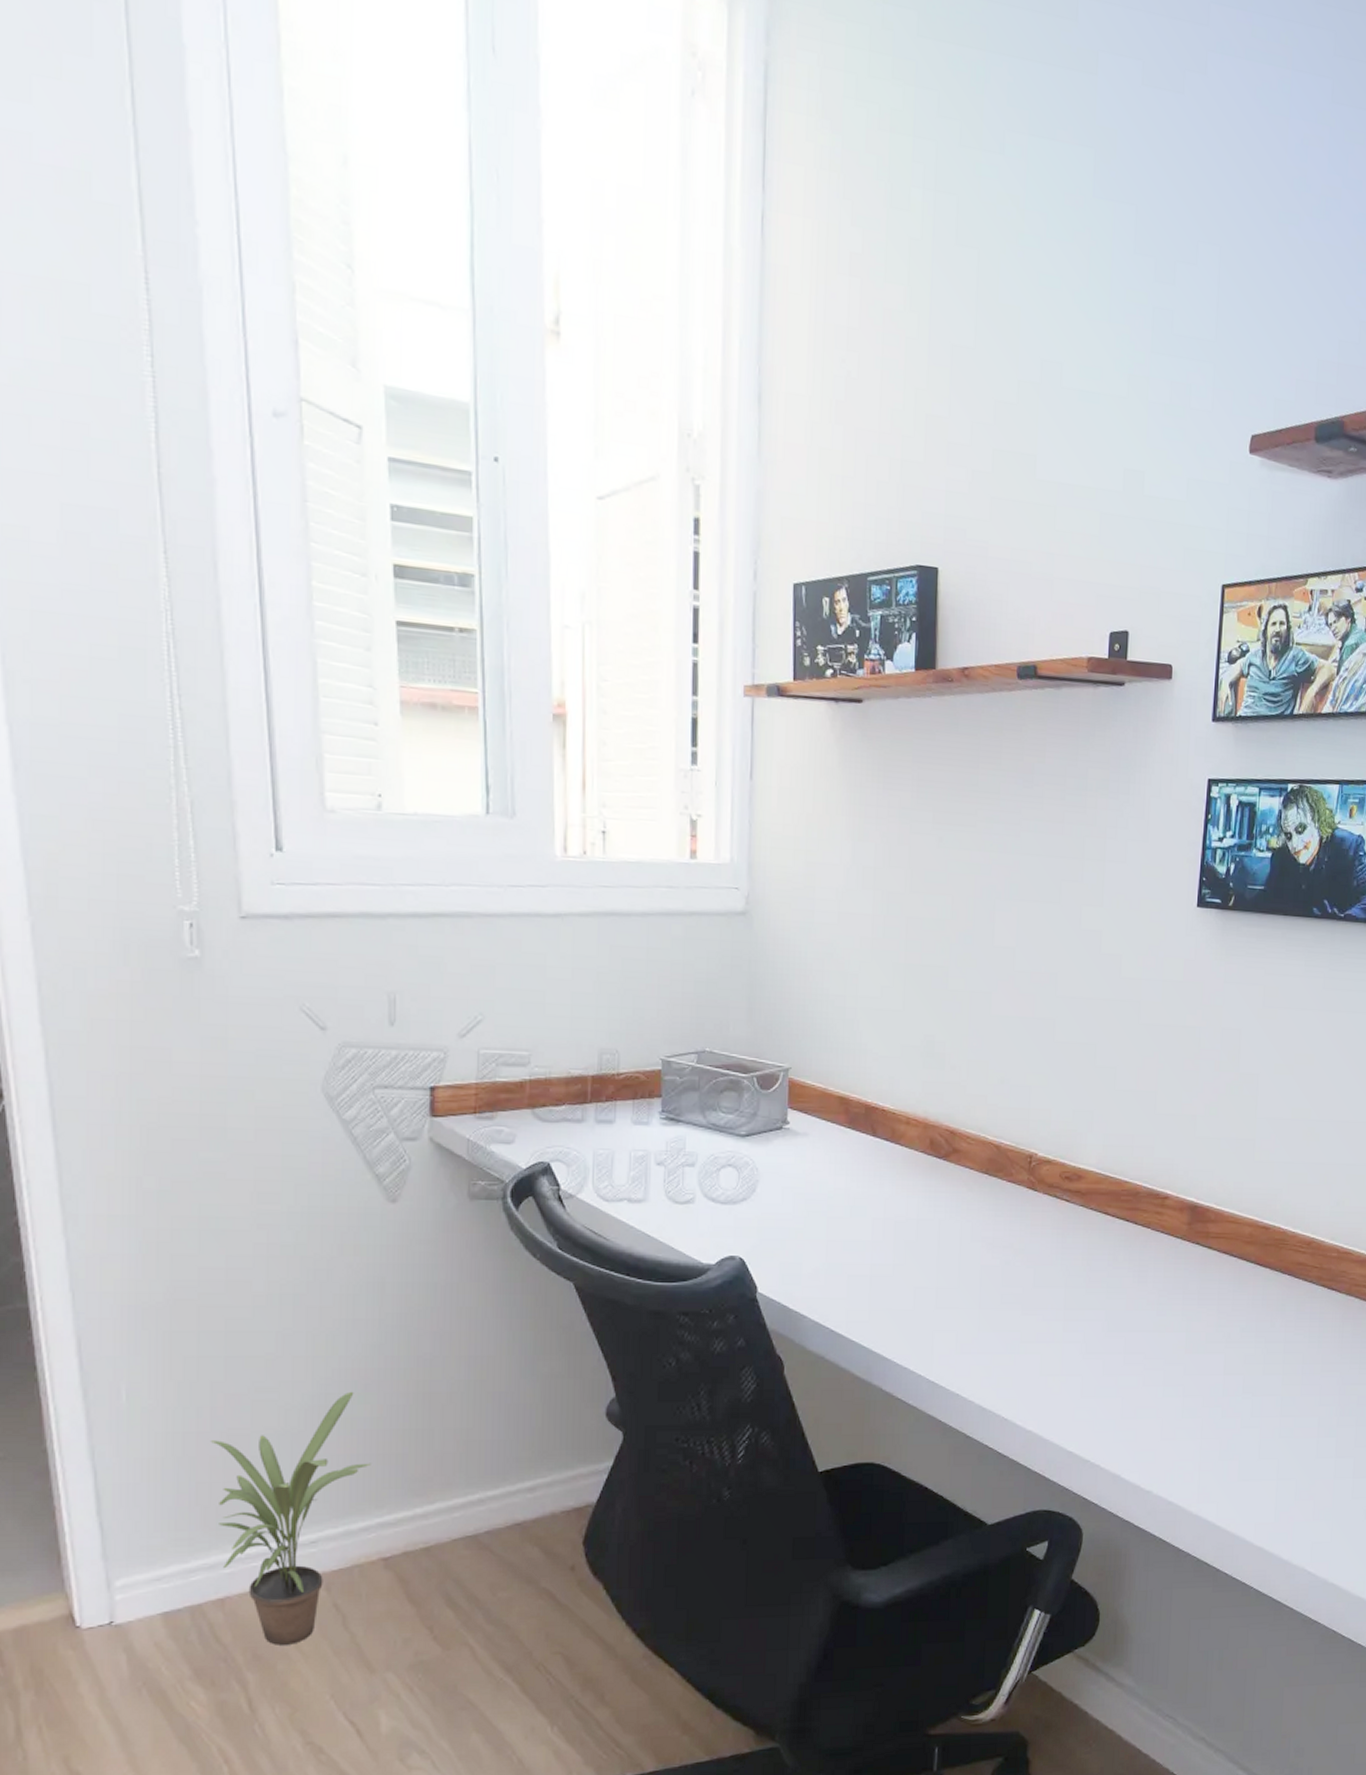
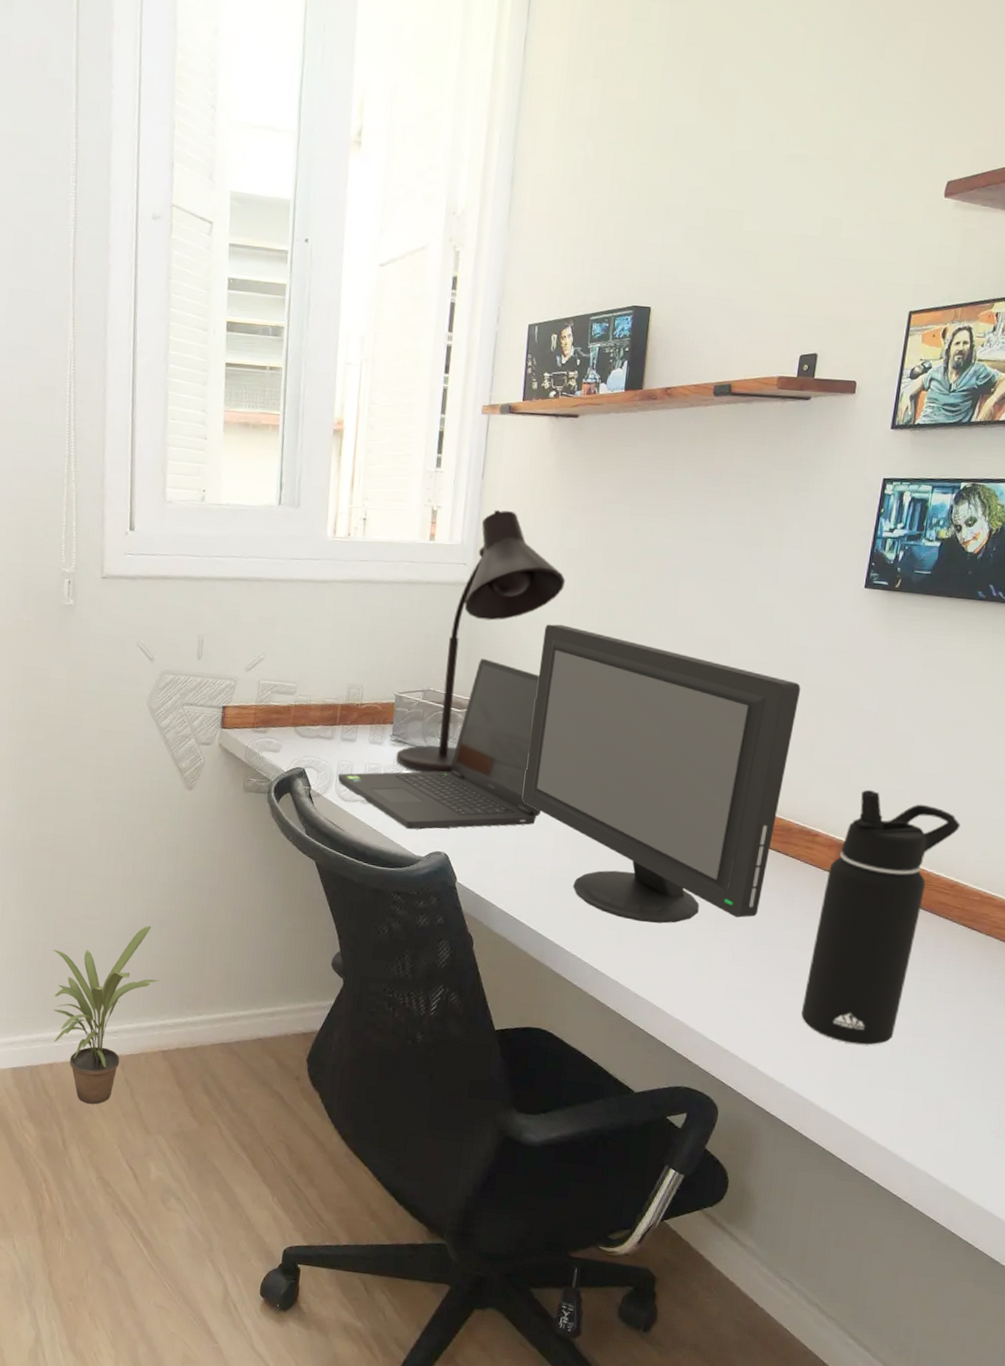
laptop: none [594,1007,855,1231] -> present [337,658,542,830]
desk lamp: none [668,819,862,1158] -> present [395,510,566,773]
computer monitor: none [831,961,1138,1318] -> present [523,624,801,924]
water bottle: none [1164,1140,1313,1434] -> present [801,789,960,1045]

